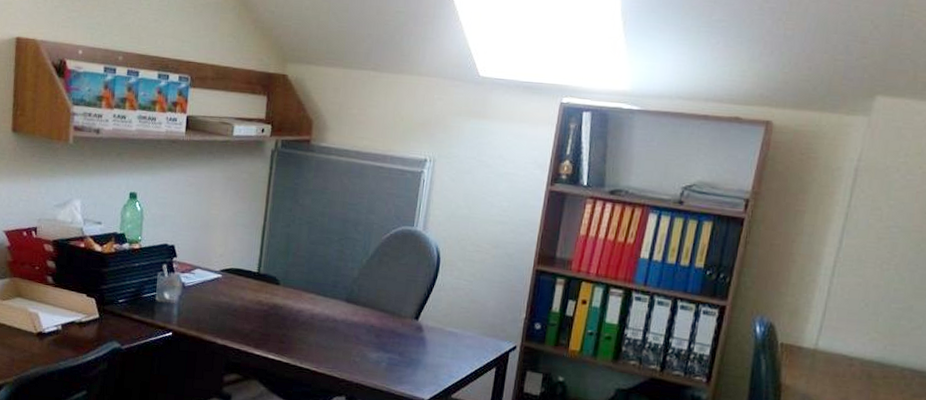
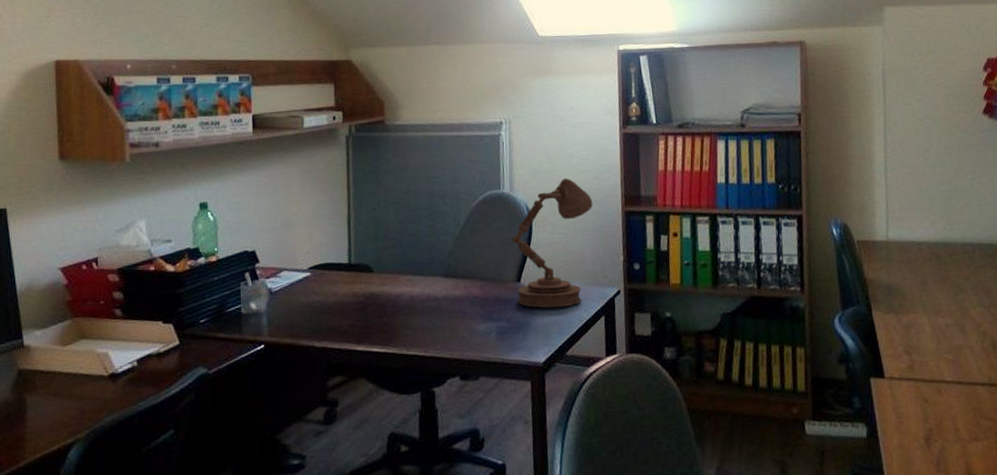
desk lamp: none [412,226,505,352] -> present [511,177,593,308]

